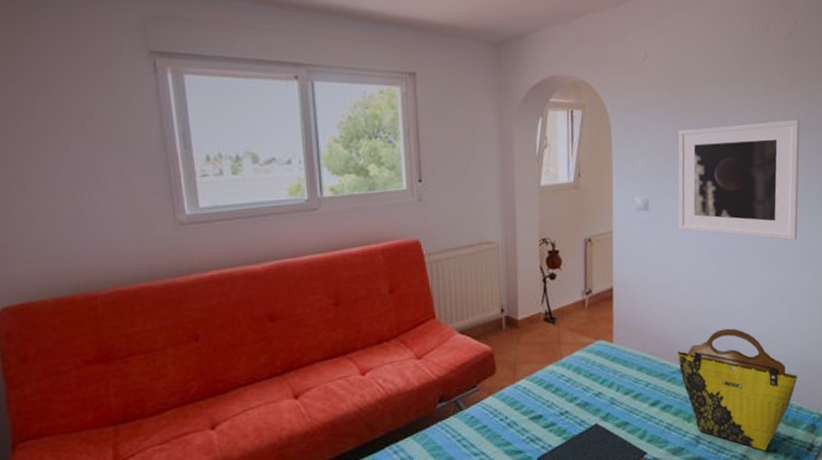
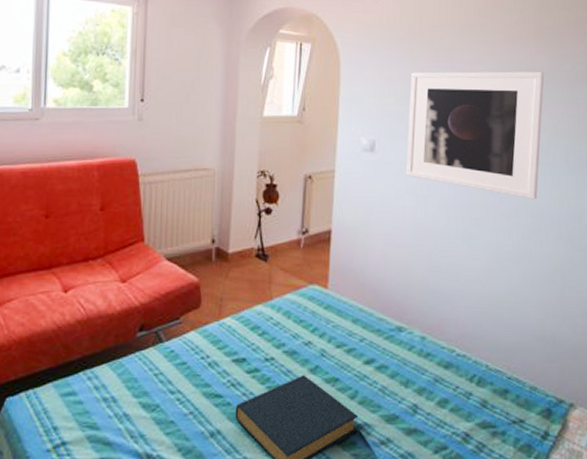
tote bag: present [677,328,798,451] -> none [397,288,532,432]

